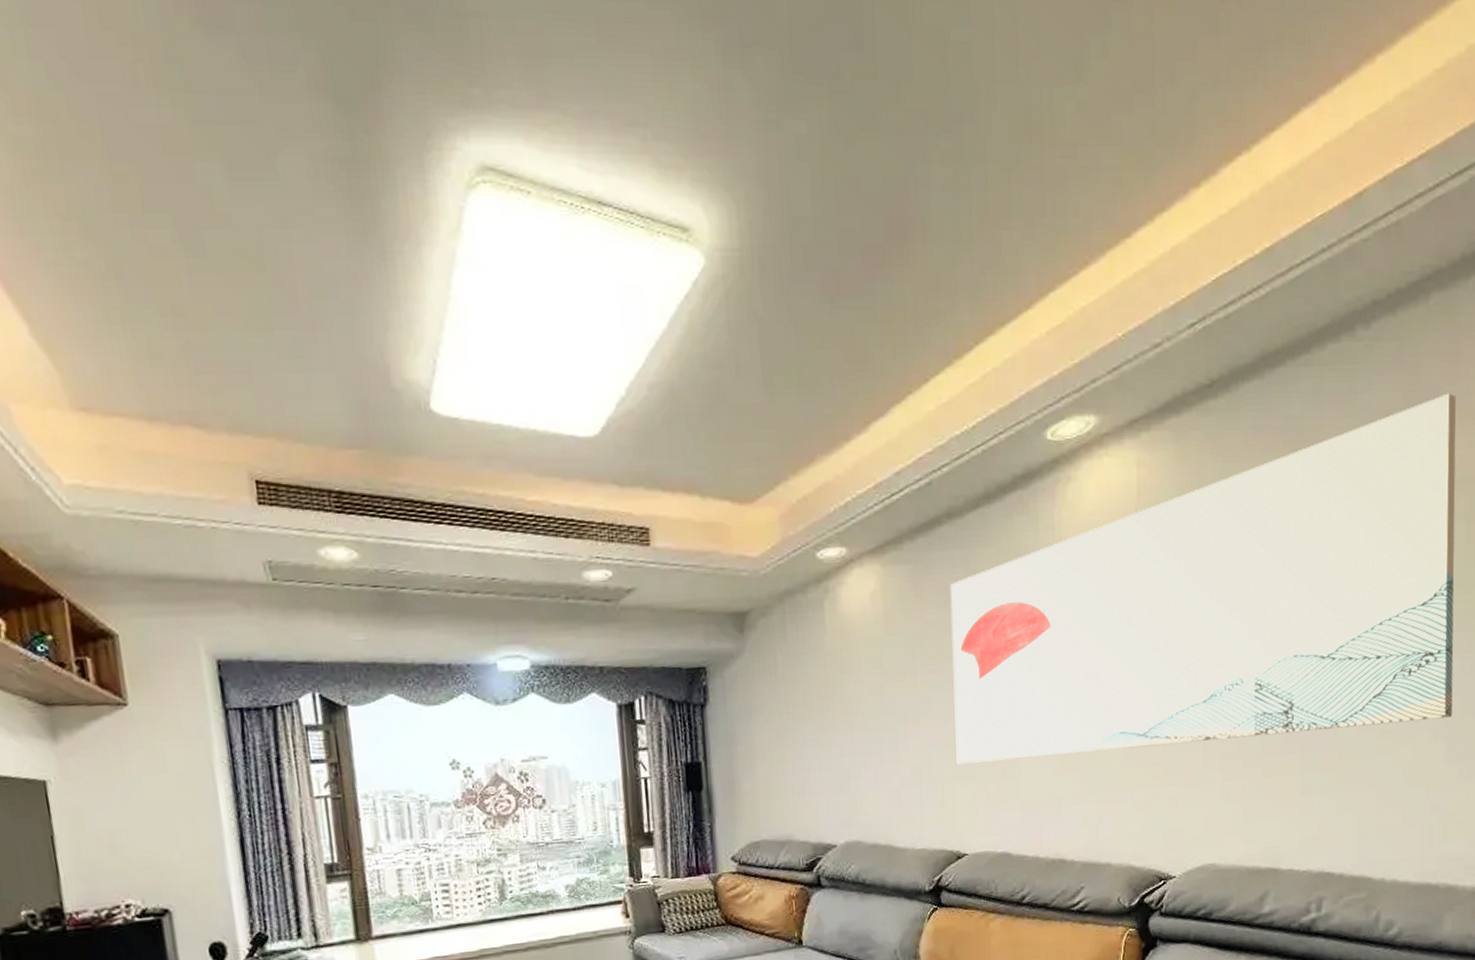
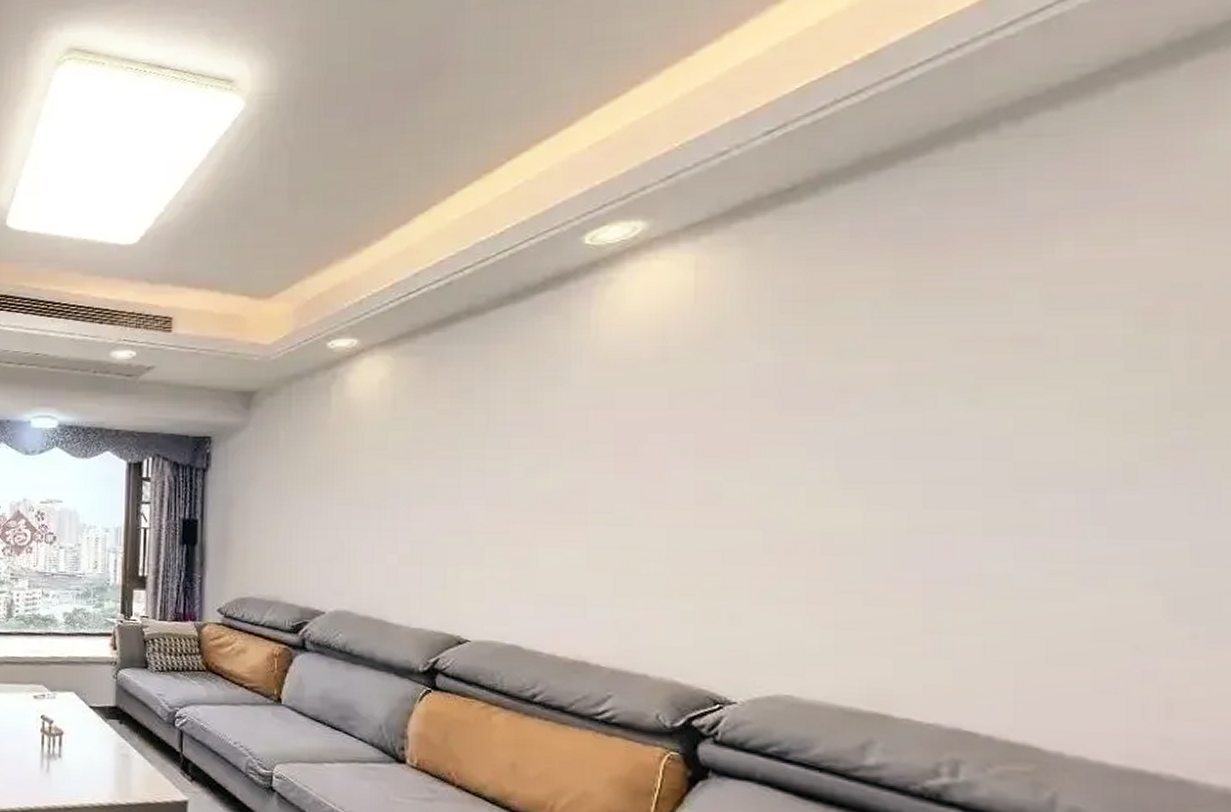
wall art: present [949,393,1456,764] -> none [463,189,1174,565]

